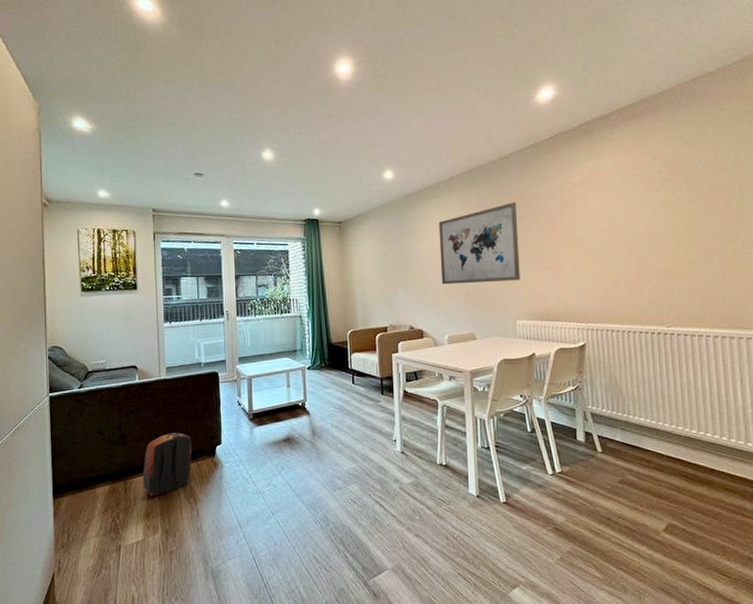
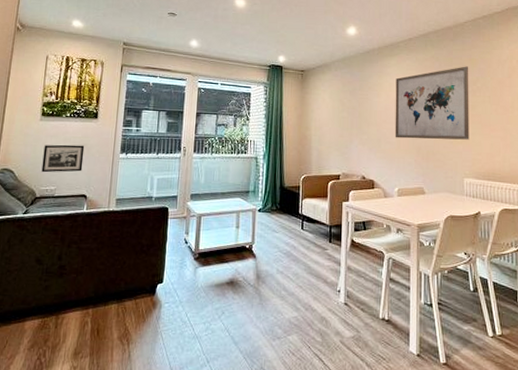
picture frame: none [89,317,129,348] -> present [41,144,85,173]
backpack: present [142,432,192,495] -> none [75,266,133,334]

